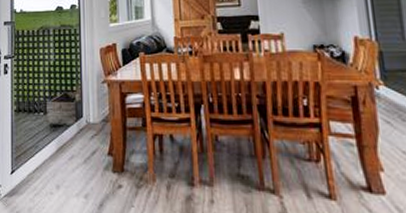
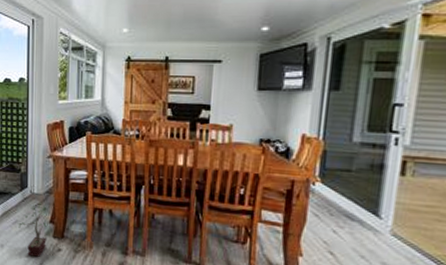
potted plant: none [74,133,106,197] -> present [17,203,47,257]

